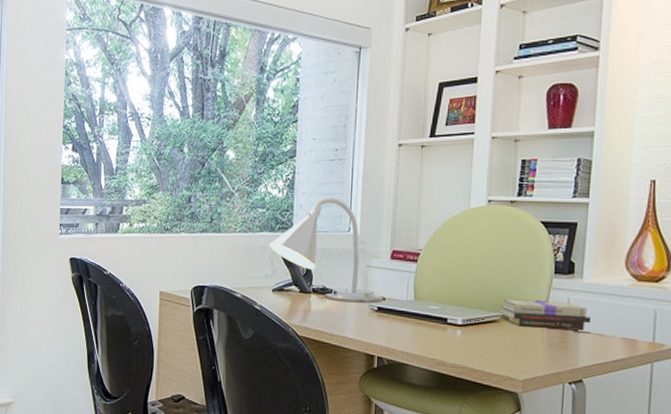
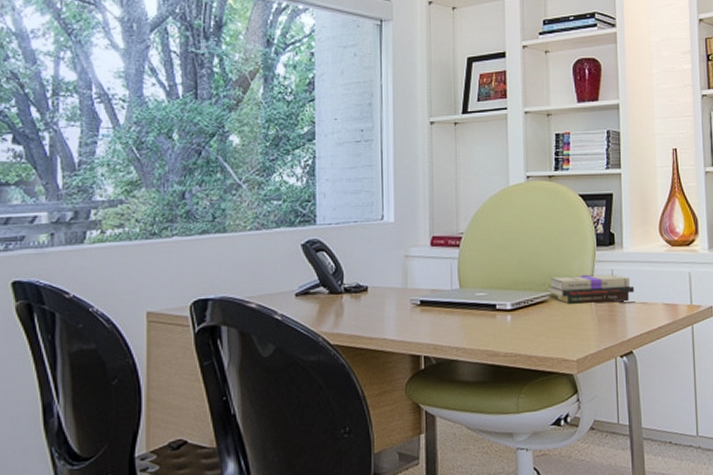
table lamp: present [269,198,386,304] -> none [288,183,429,300]

